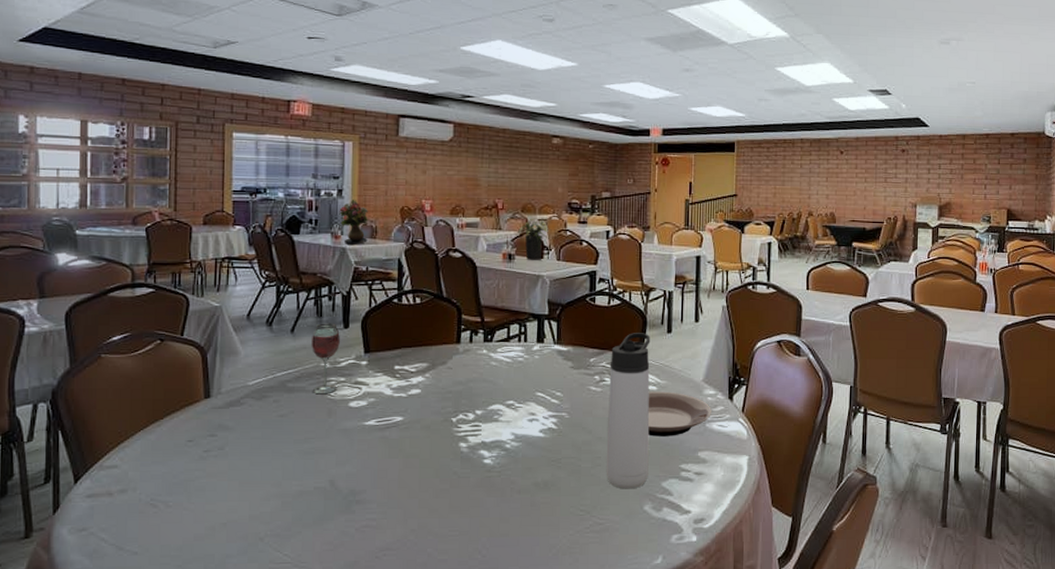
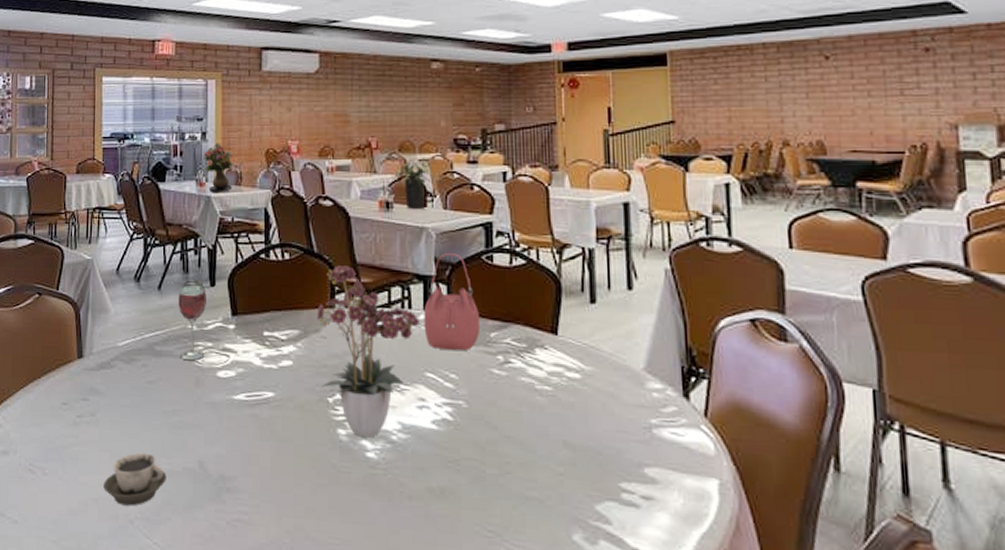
cup: none [232,478,297,526] -> present [104,452,166,506]
flower arrangement: none [444,308,534,448] -> present [317,266,421,438]
handbag: none [536,296,583,373] -> present [424,253,481,350]
thermos bottle: present [606,333,651,489] -> none [516,301,576,510]
plate: present [647,391,711,437] -> none [569,380,660,443]

